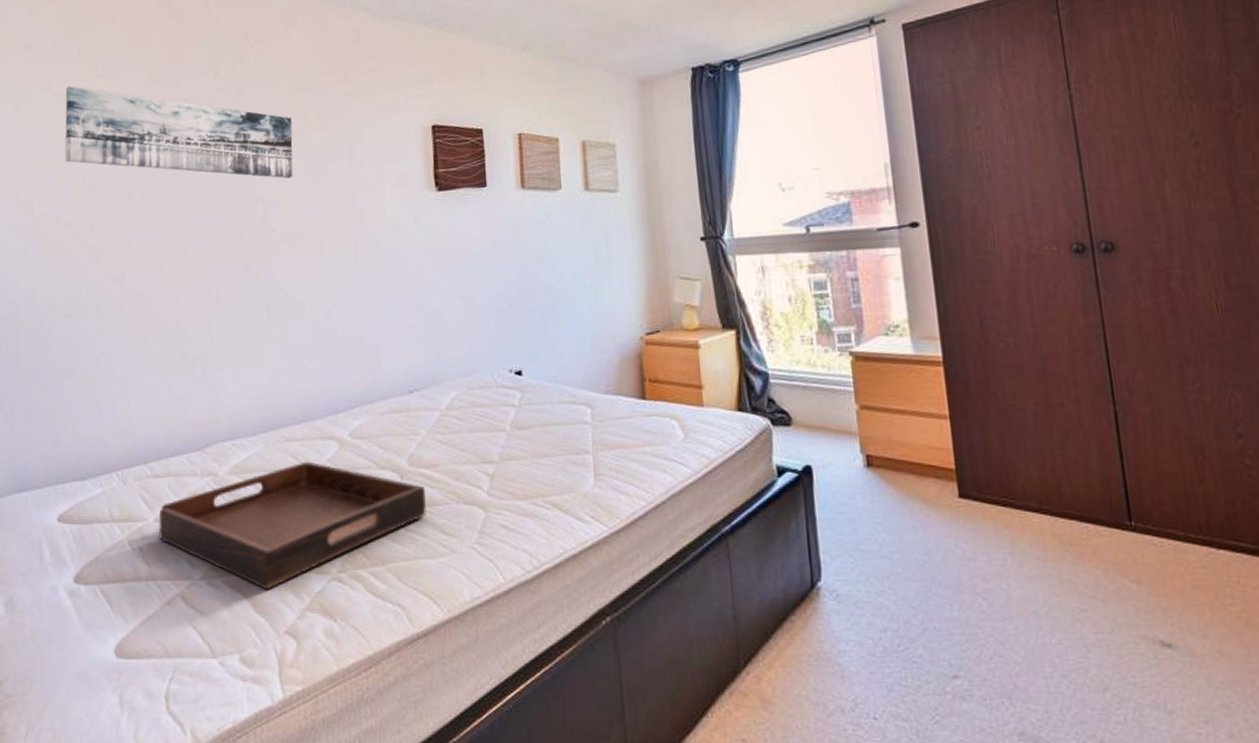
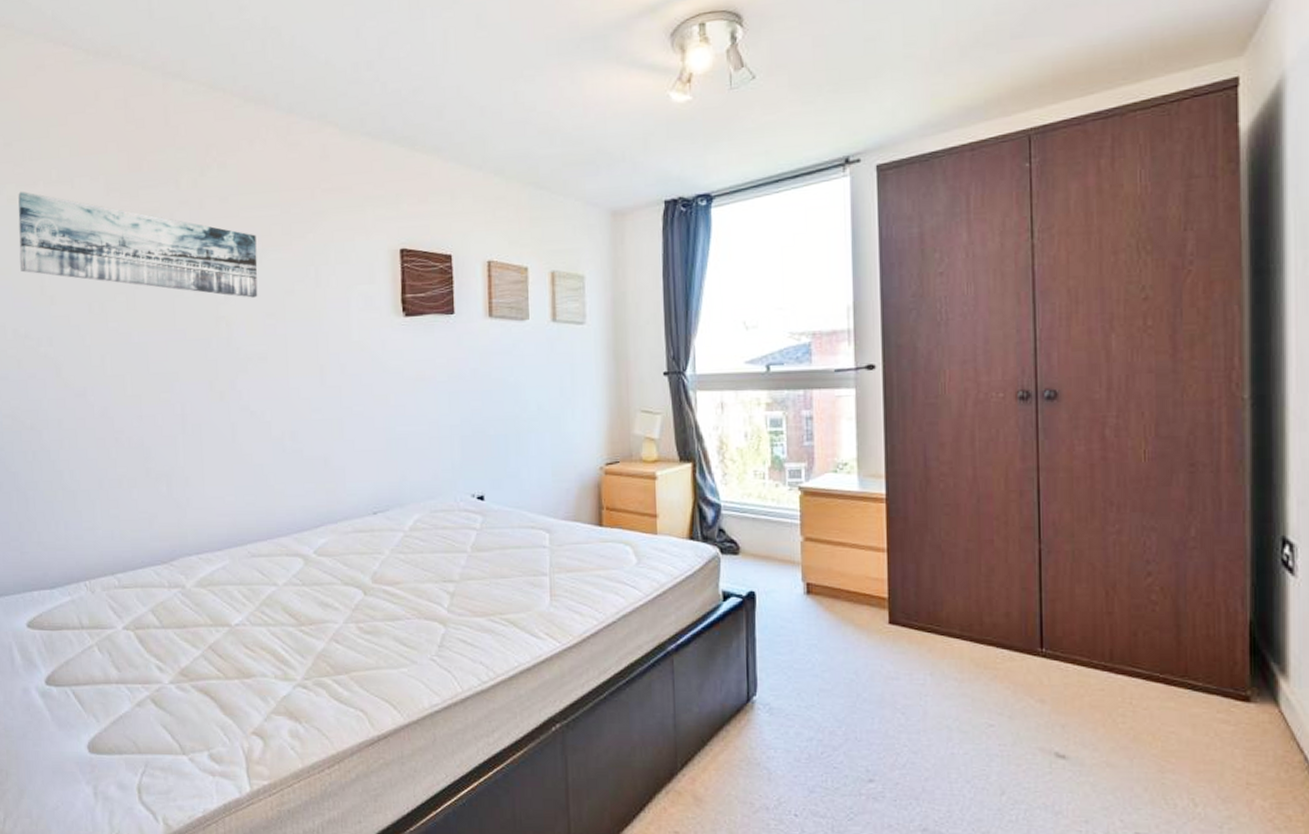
serving tray: present [159,461,426,590] -> none [127,576,388,695]

